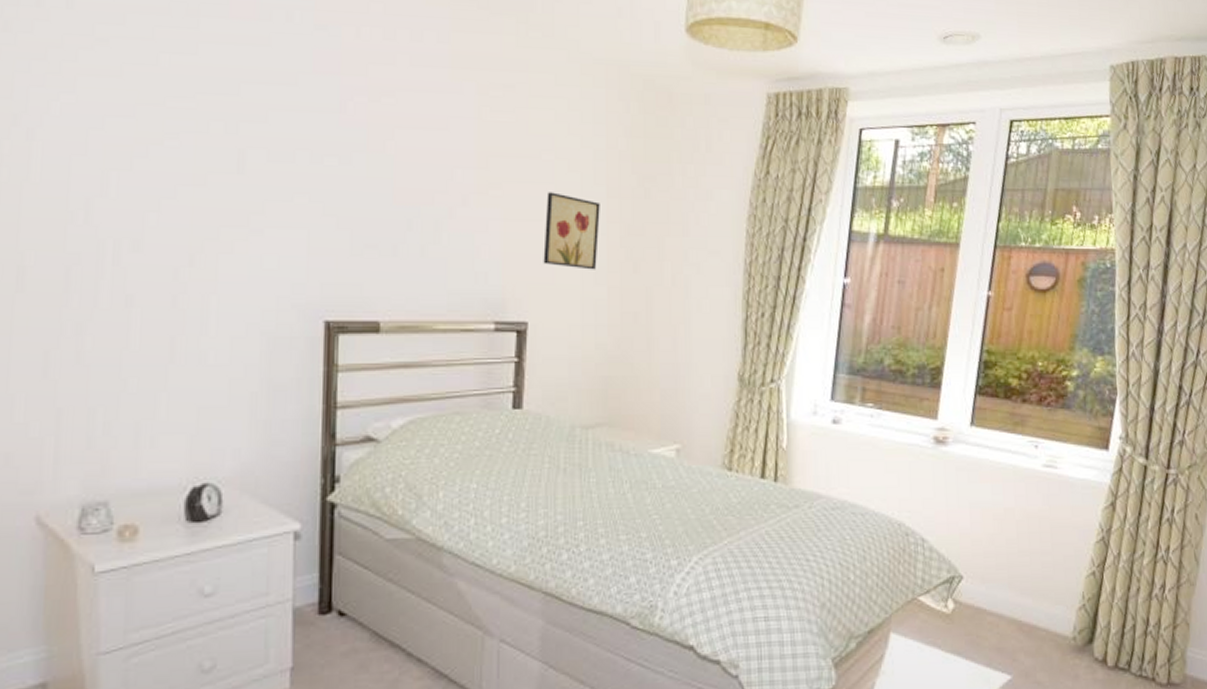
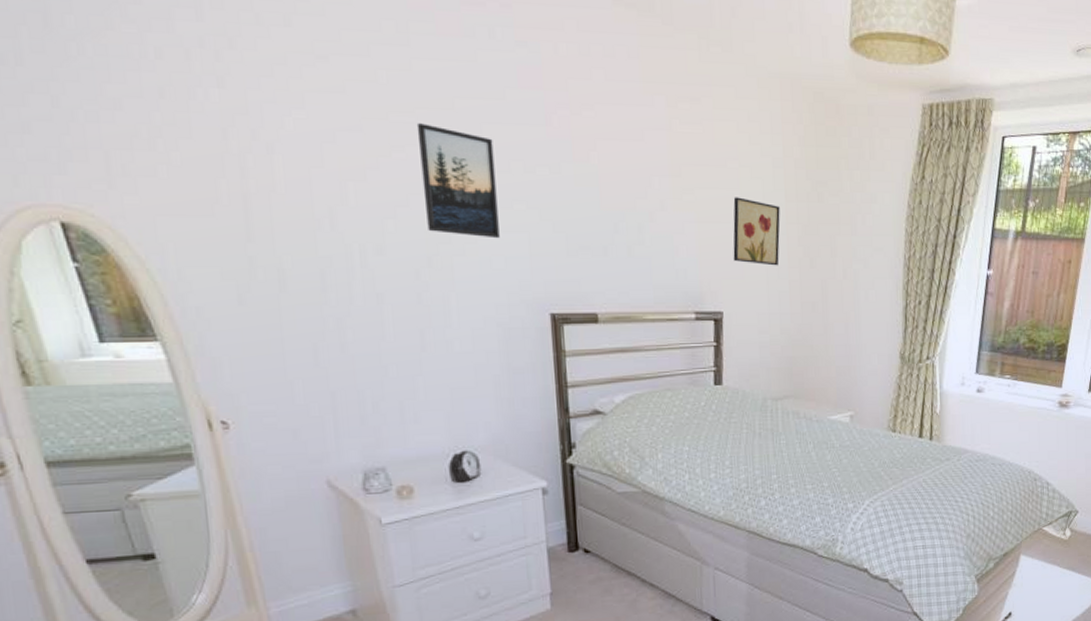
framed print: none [194,109,279,235] -> present [416,123,500,239]

